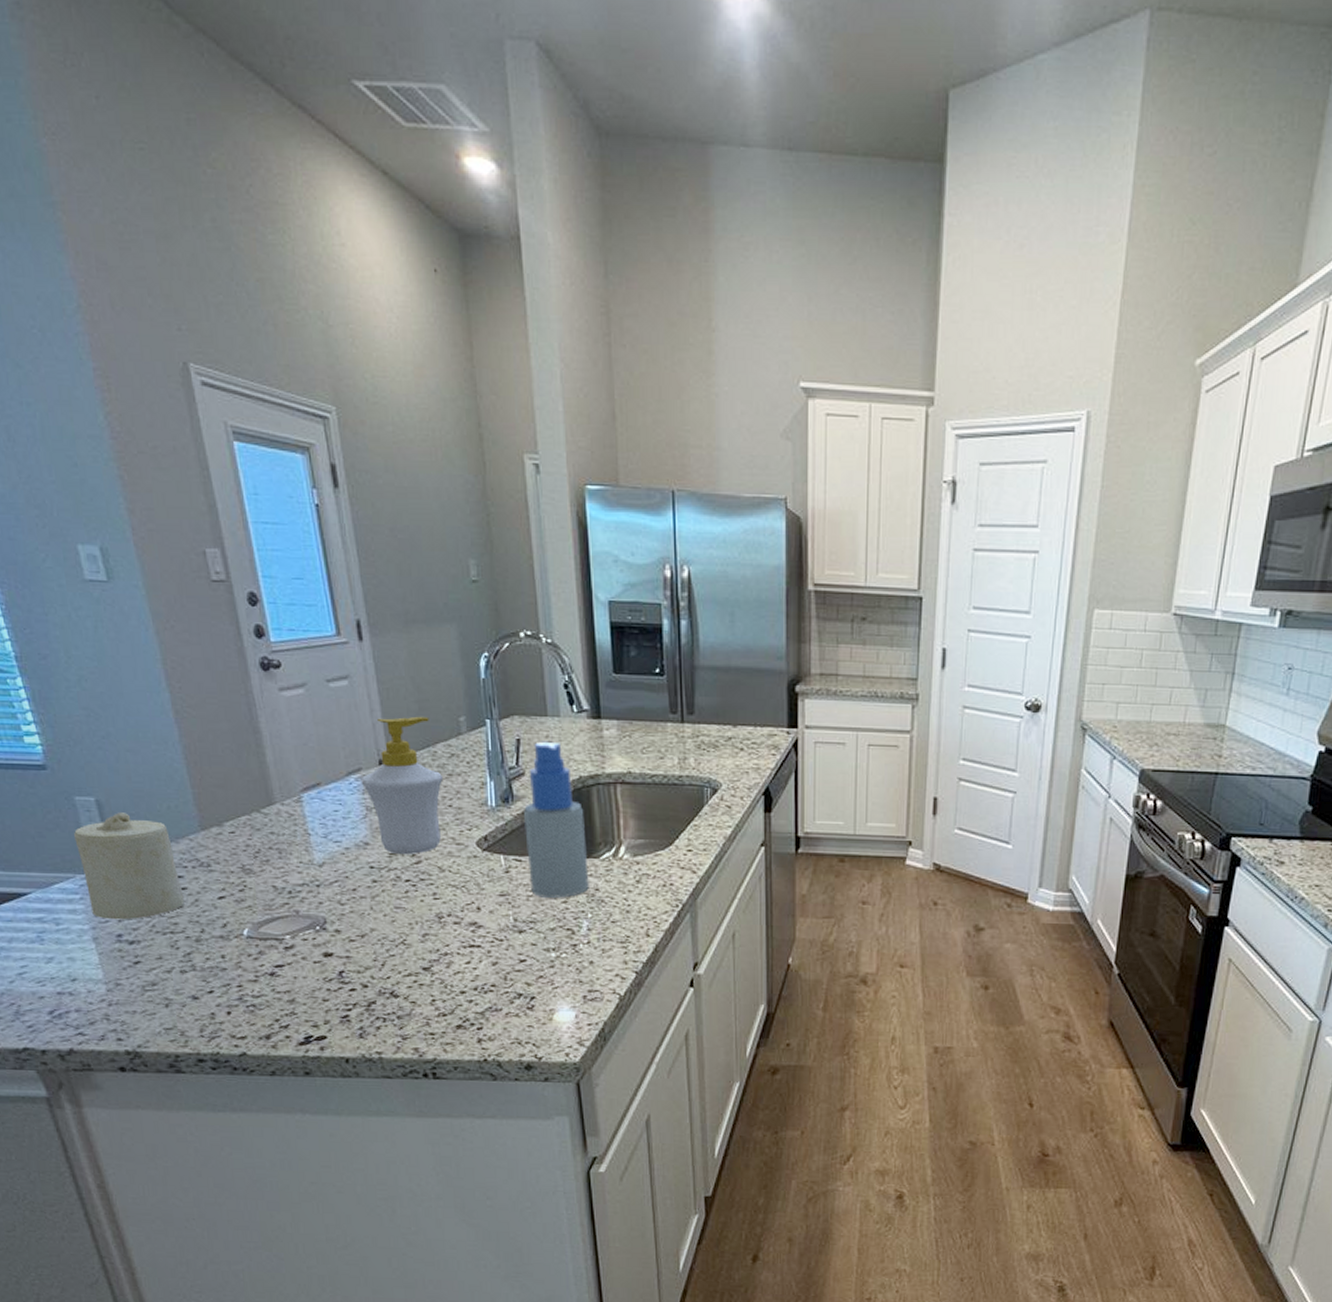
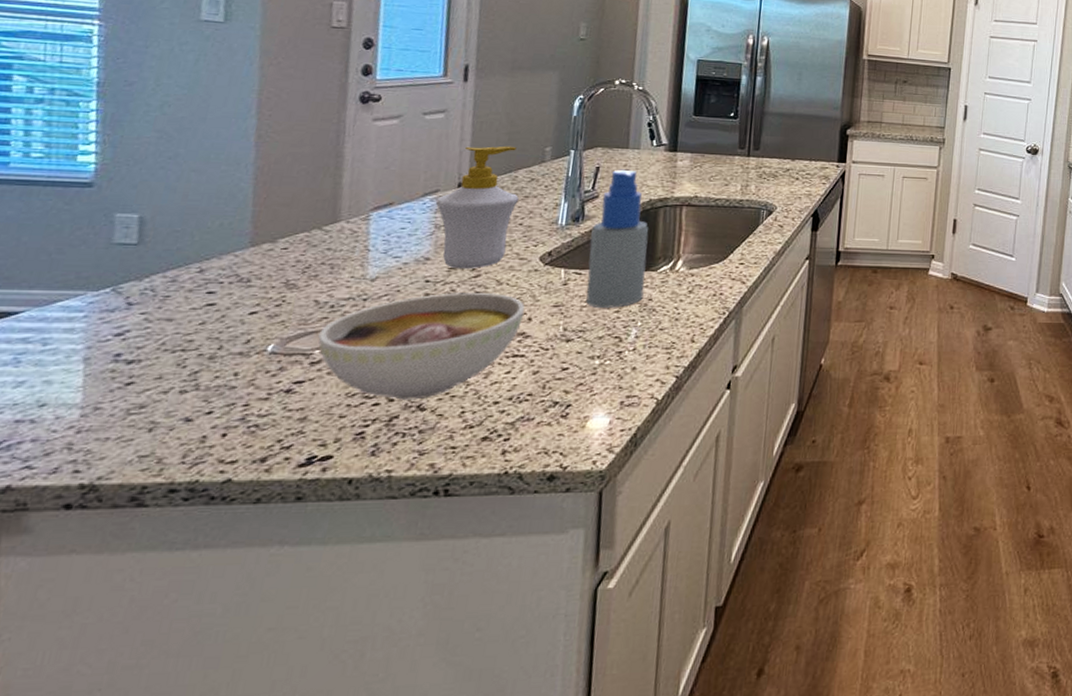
candle: present [74,812,184,920] -> none [93,229,213,338]
bowl: none [285,879,472,988] -> present [318,292,525,401]

